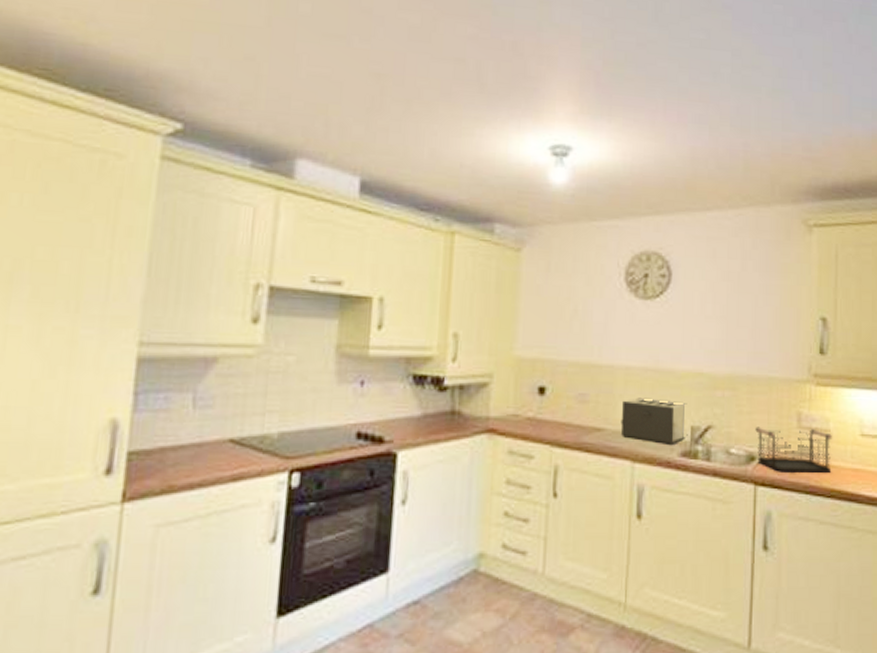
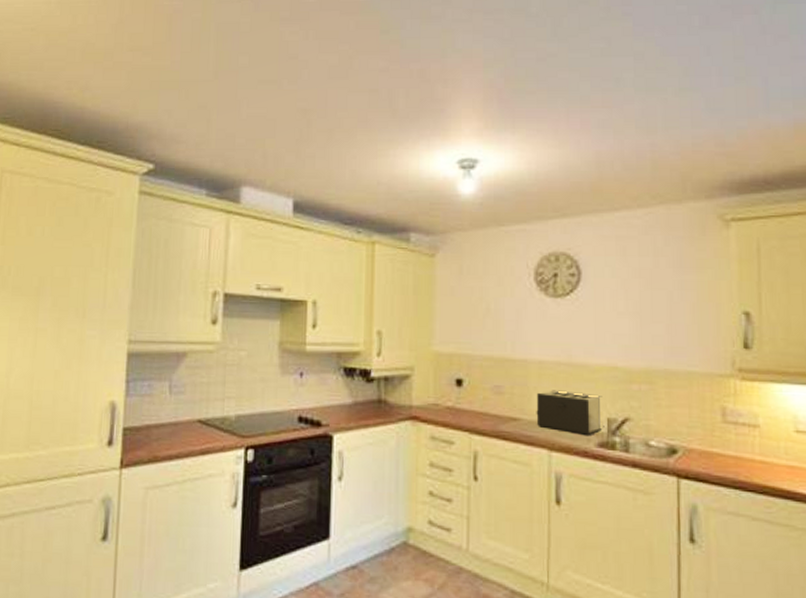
dish rack: present [755,427,832,474] -> none [676,420,762,469]

